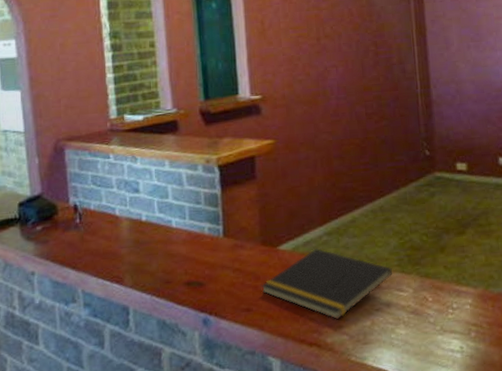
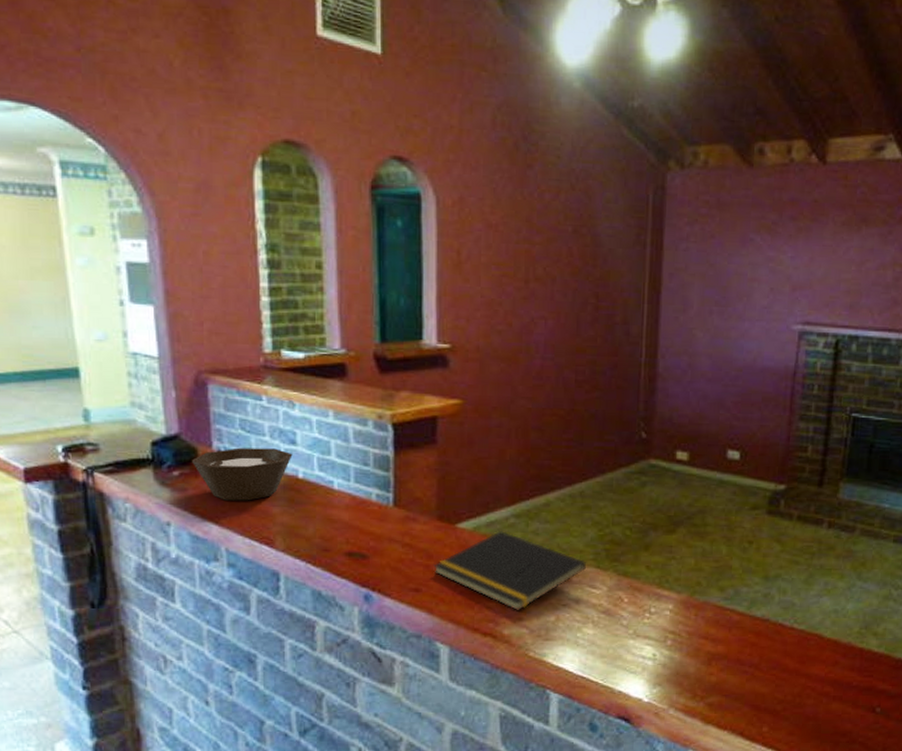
bowl: none [53,197,137,248] -> present [192,447,293,501]

